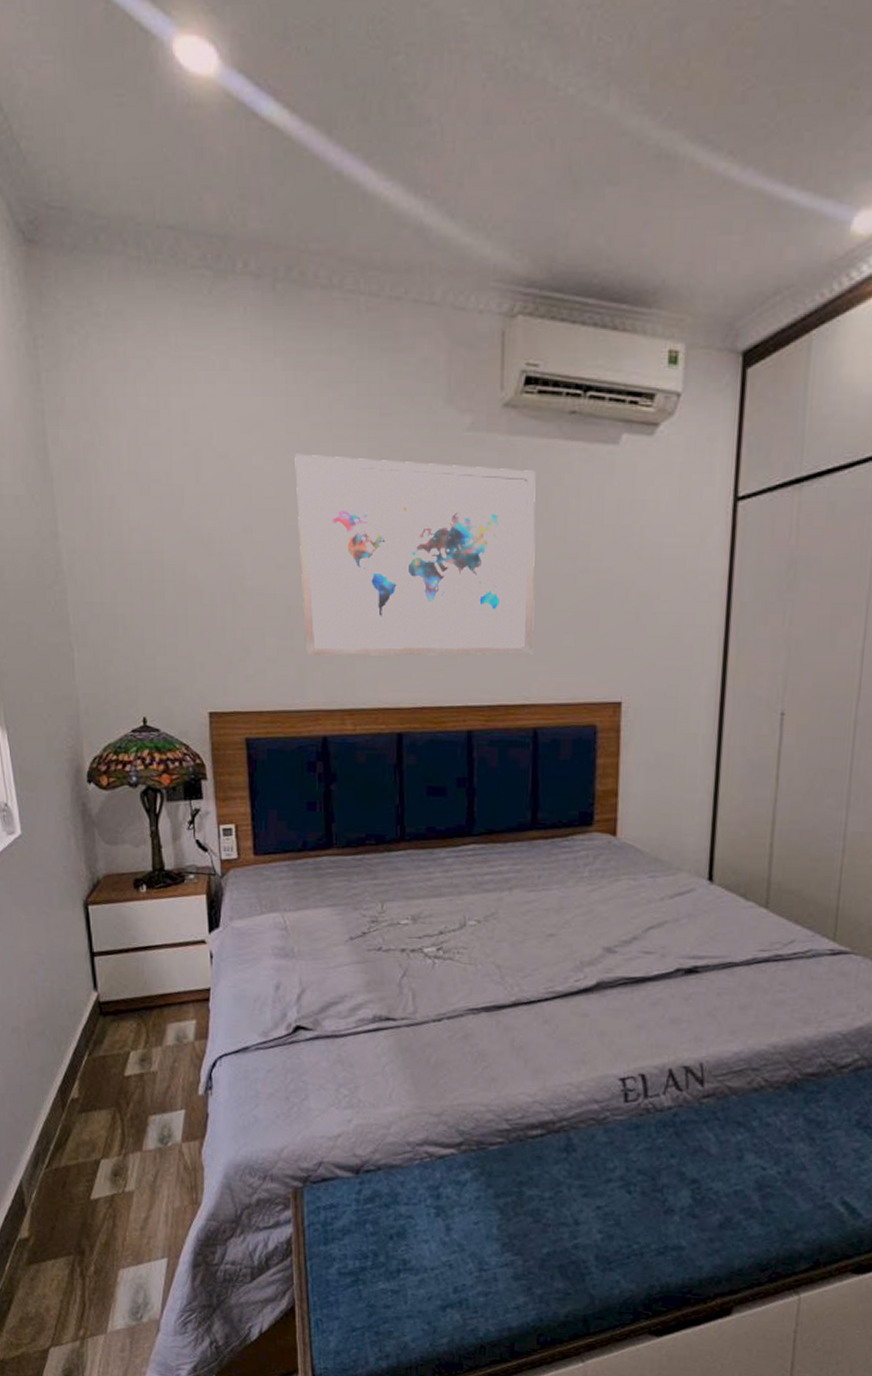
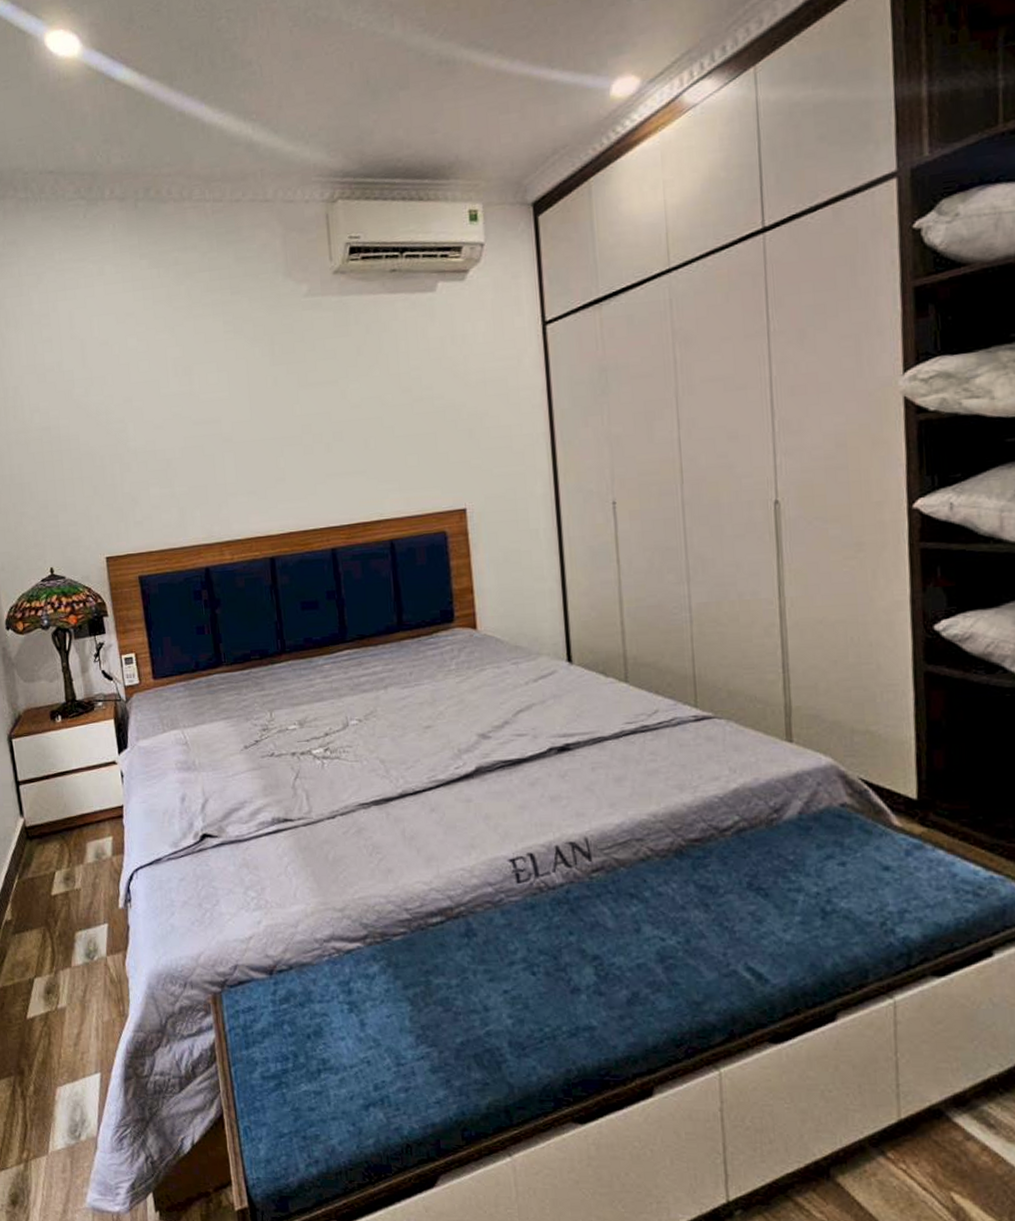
wall art: present [295,453,536,656] -> none [163,322,382,499]

